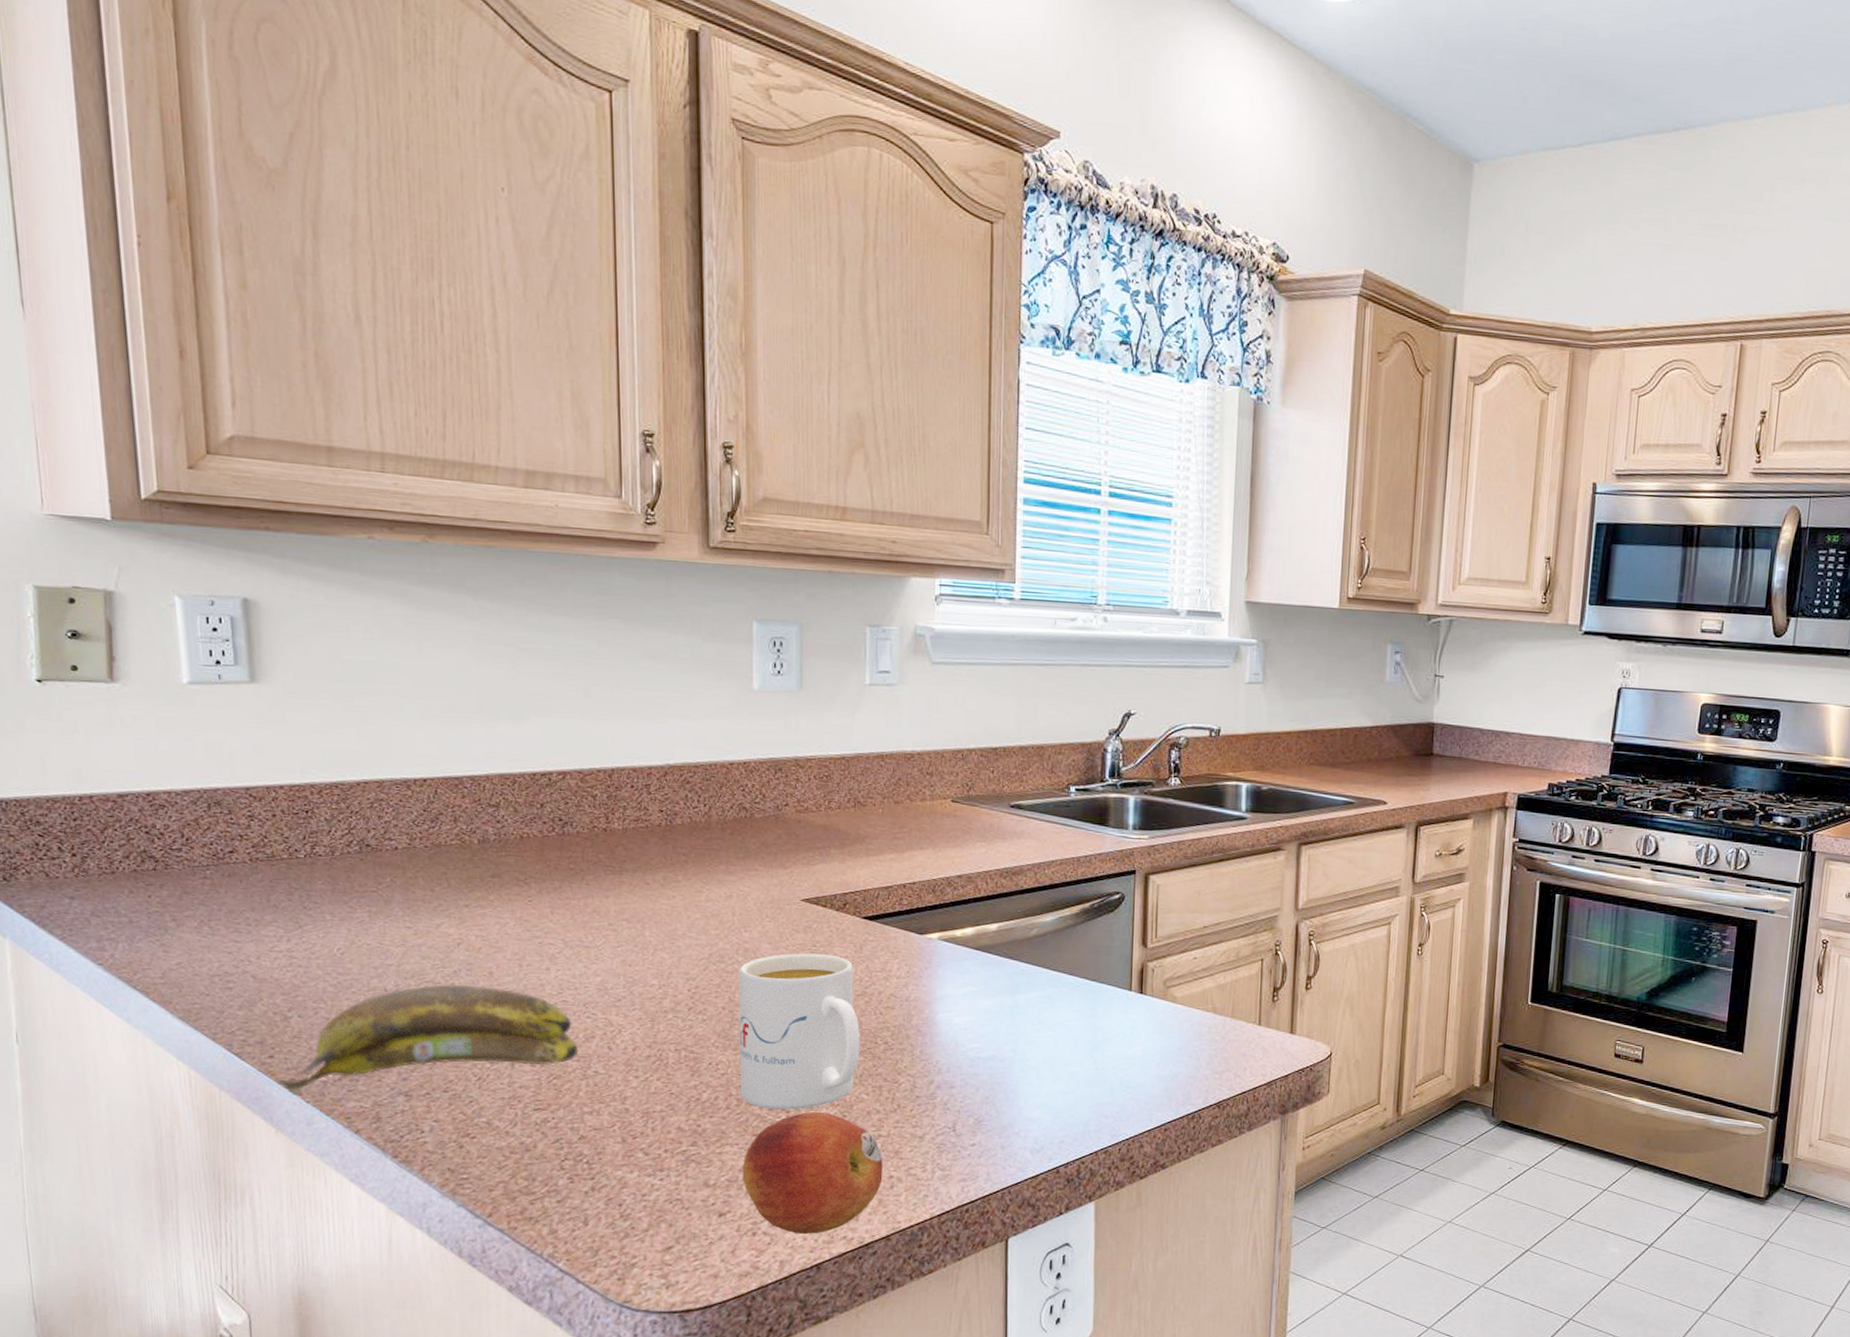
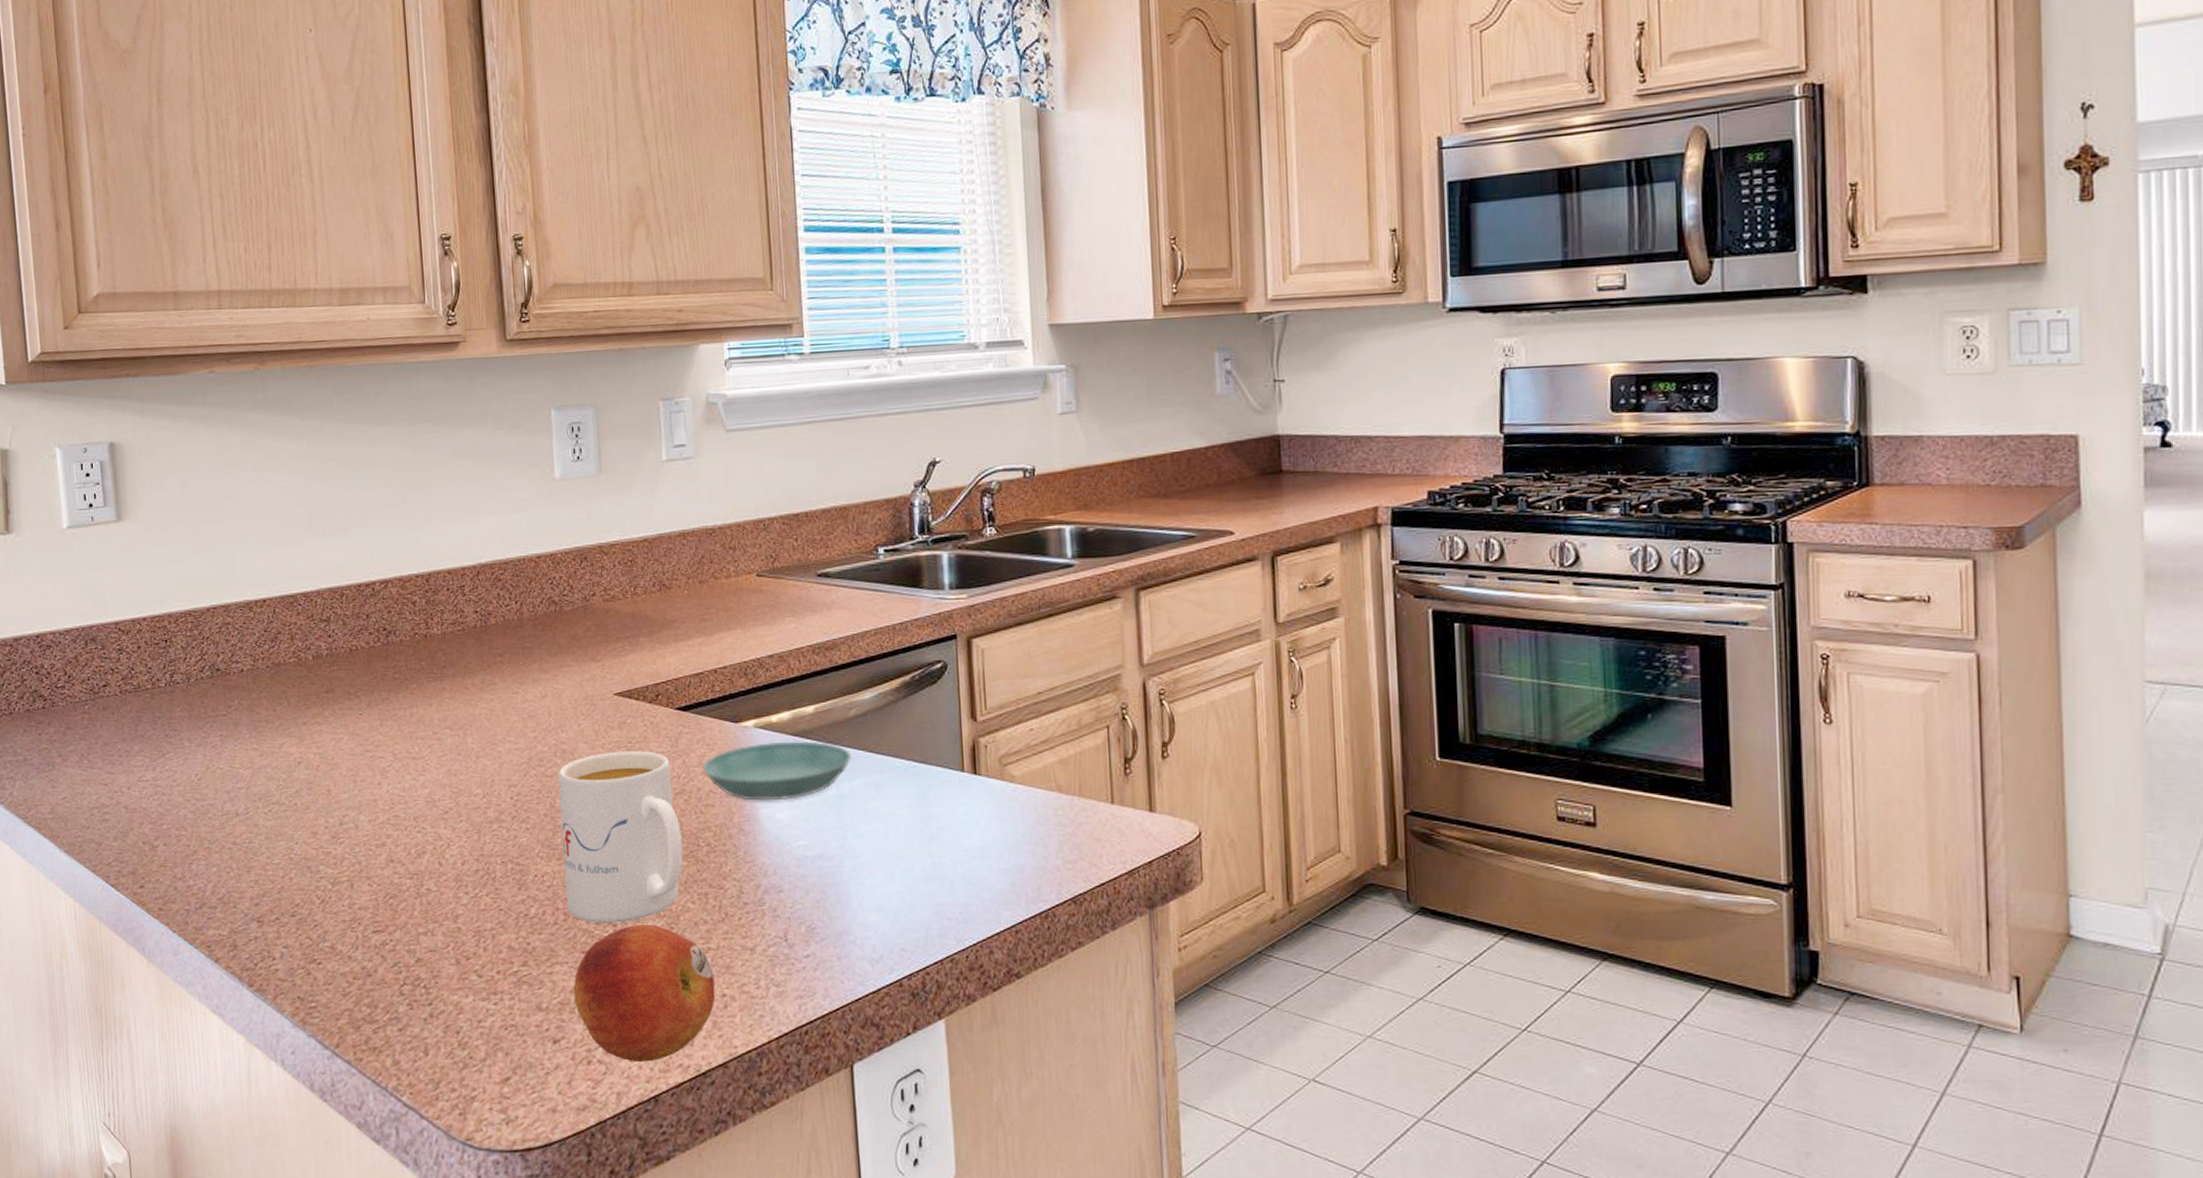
banana: present [278,984,579,1095] -> none [148,804,412,925]
saucer: none [885,953,1029,1007] -> present [702,741,851,801]

